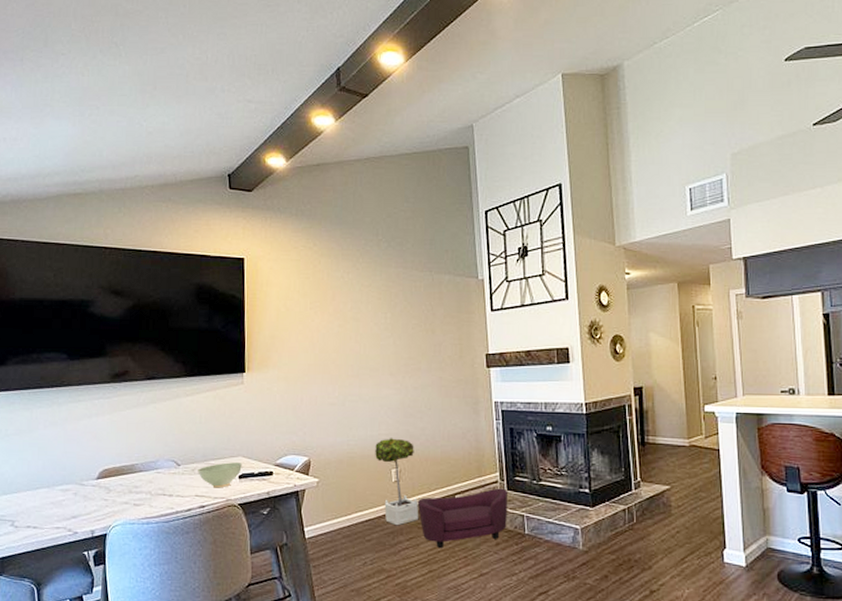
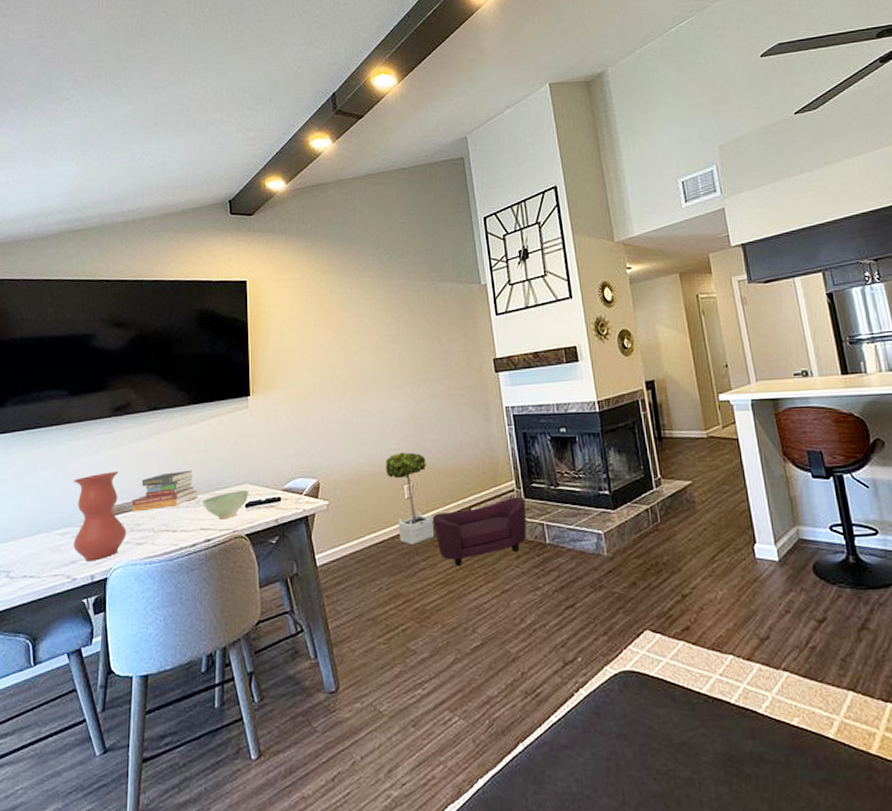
vase: none [73,435,125,518] -> present [73,470,127,562]
books: none [130,439,194,475] -> present [131,470,199,512]

